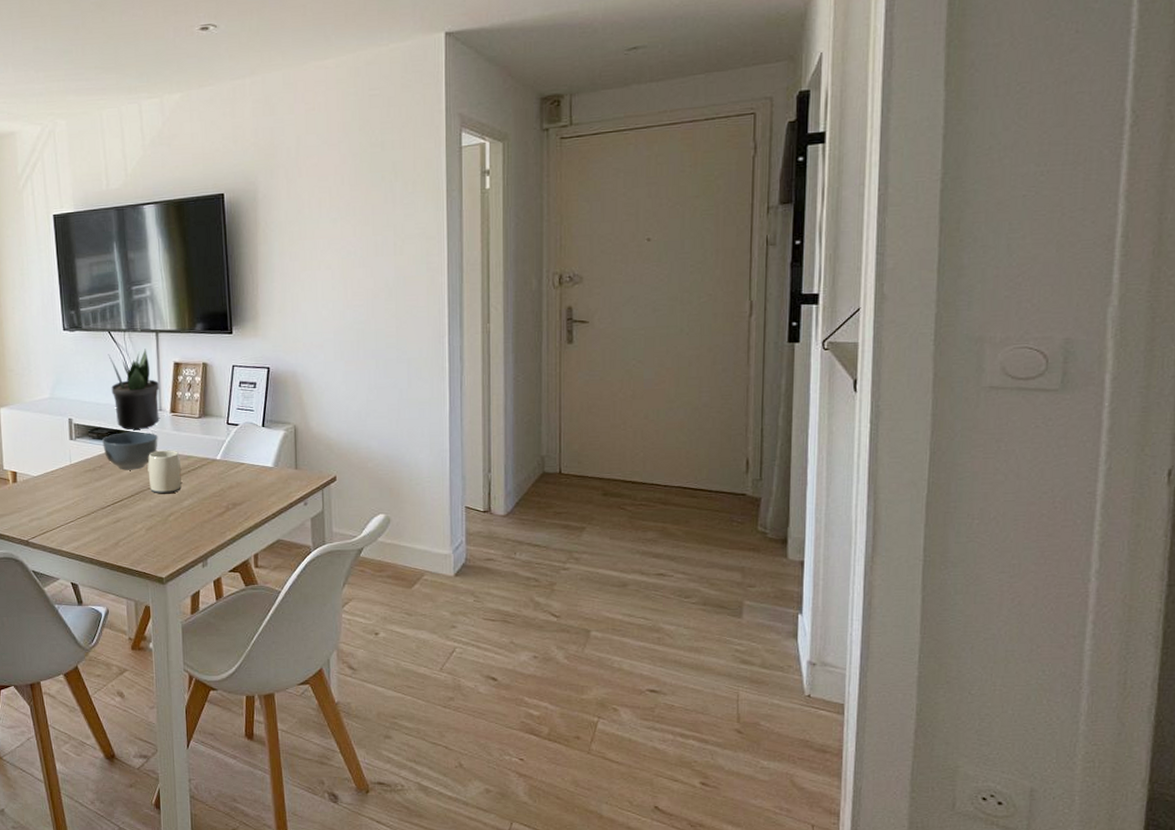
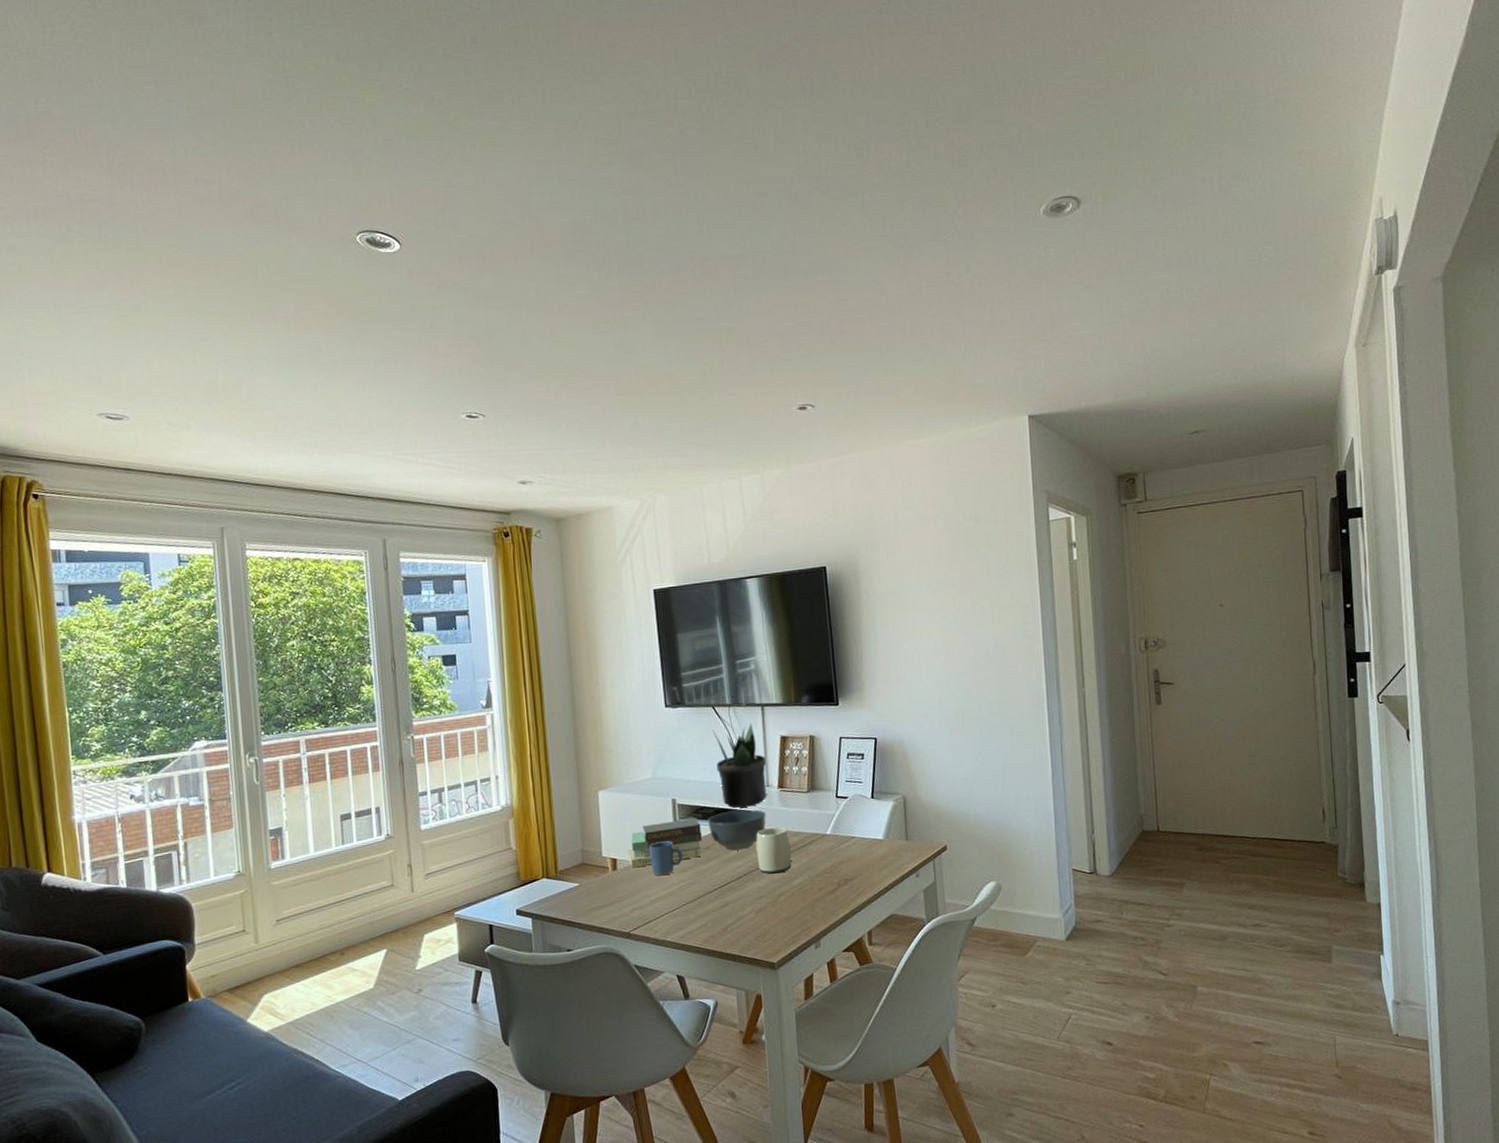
books: none [26,437,96,482] -> present [627,817,702,868]
mug: none [46,458,78,490] -> present [649,841,683,876]

